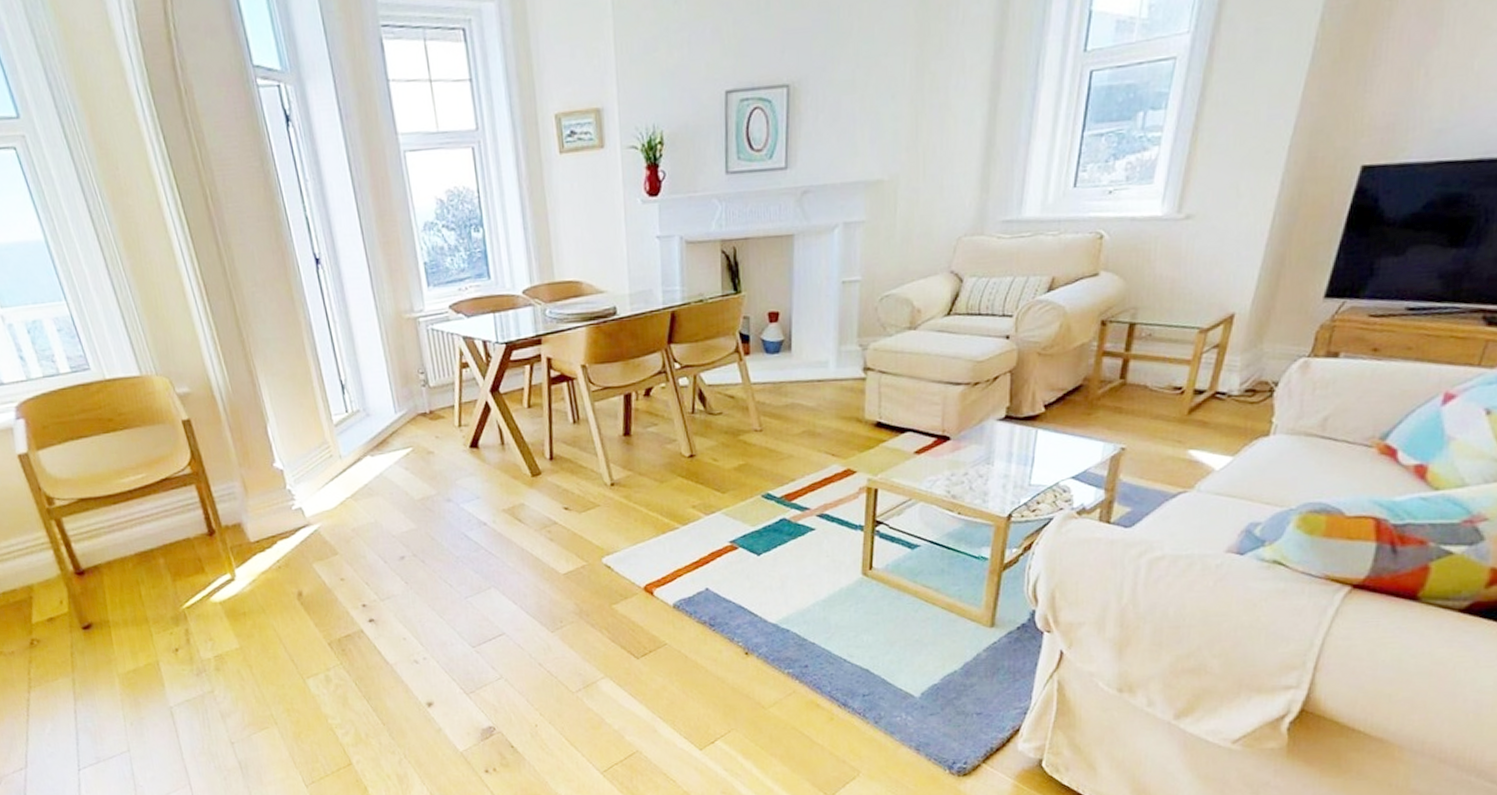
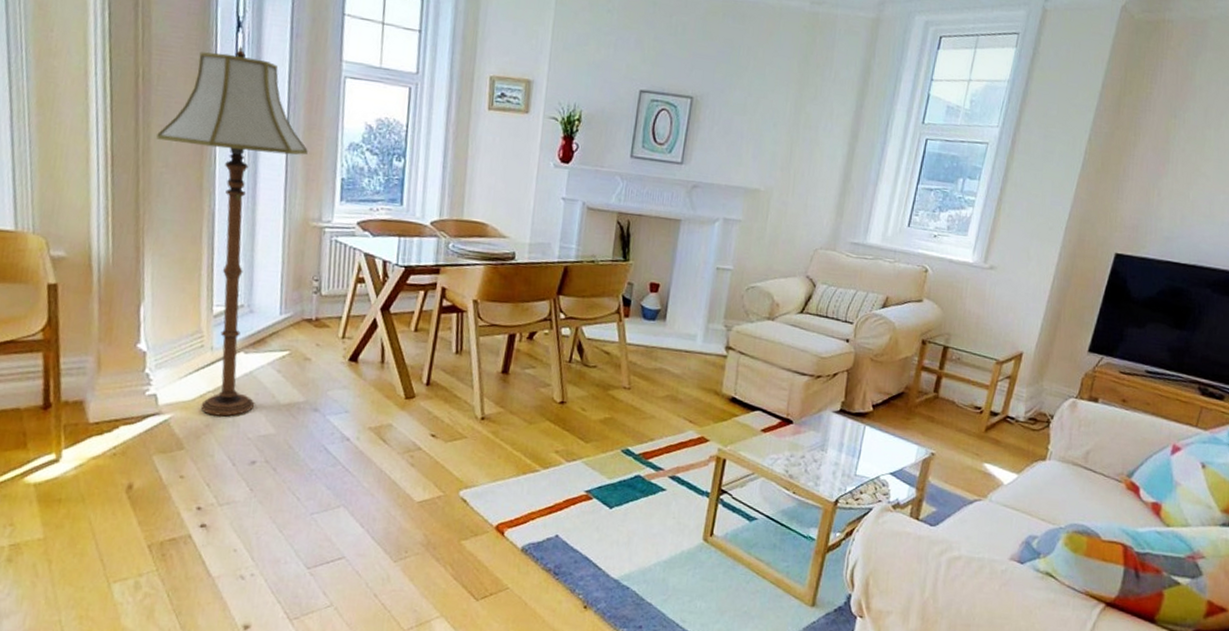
floor lamp: none [239,142,391,520] -> present [156,46,308,417]

